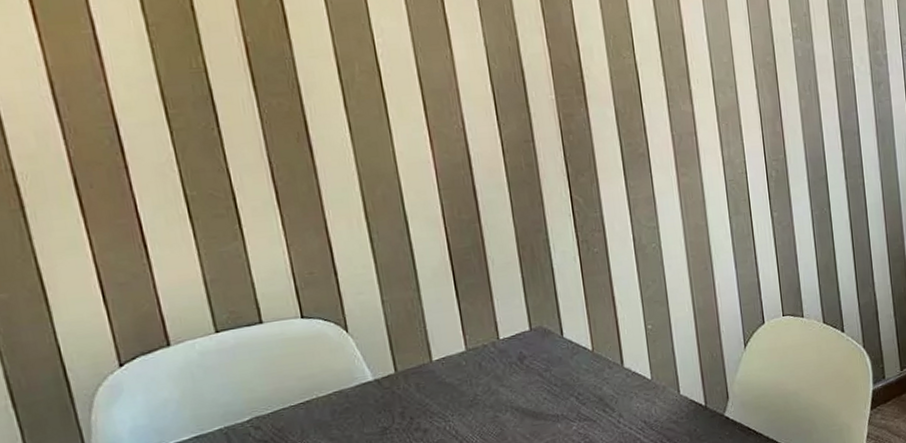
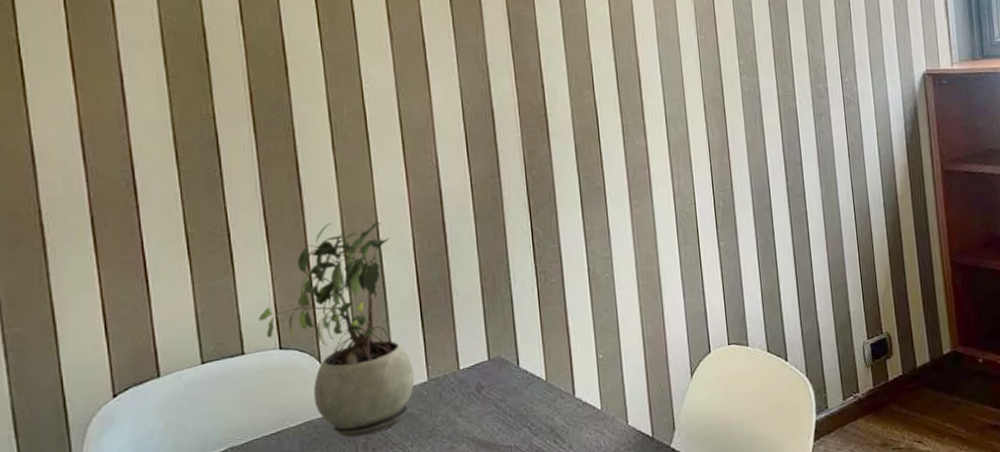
potted plant: none [275,187,452,407] -> present [259,222,415,437]

